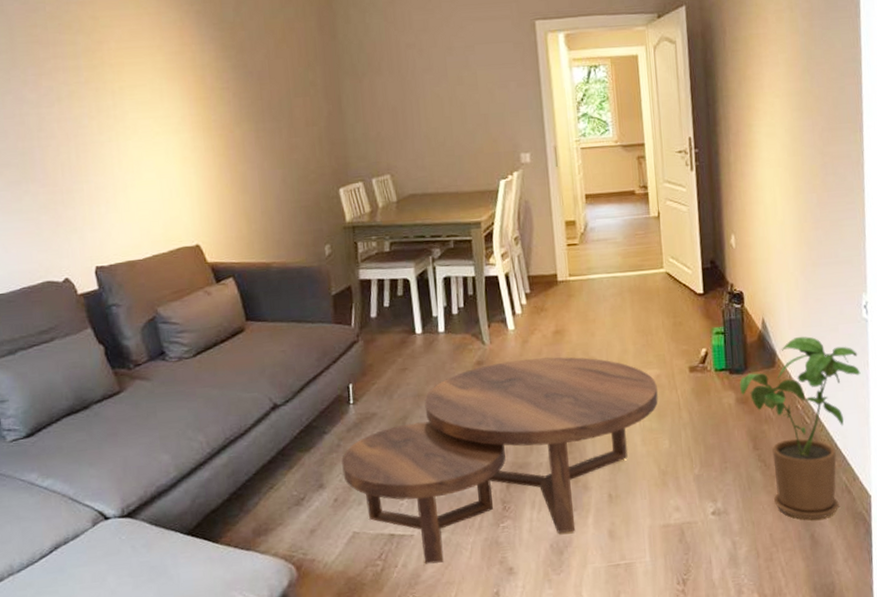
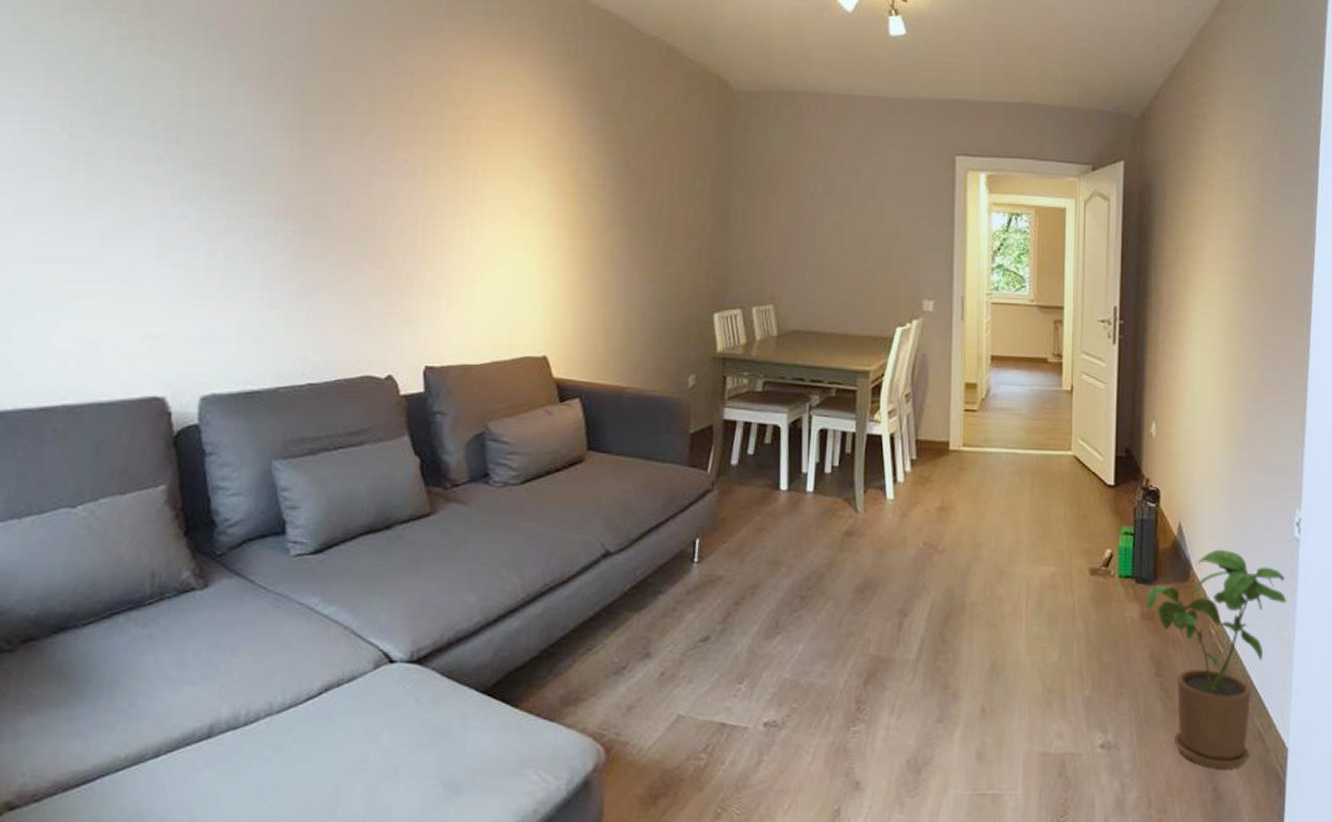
coffee table: present [341,357,658,564] -> none [675,535,1051,765]

